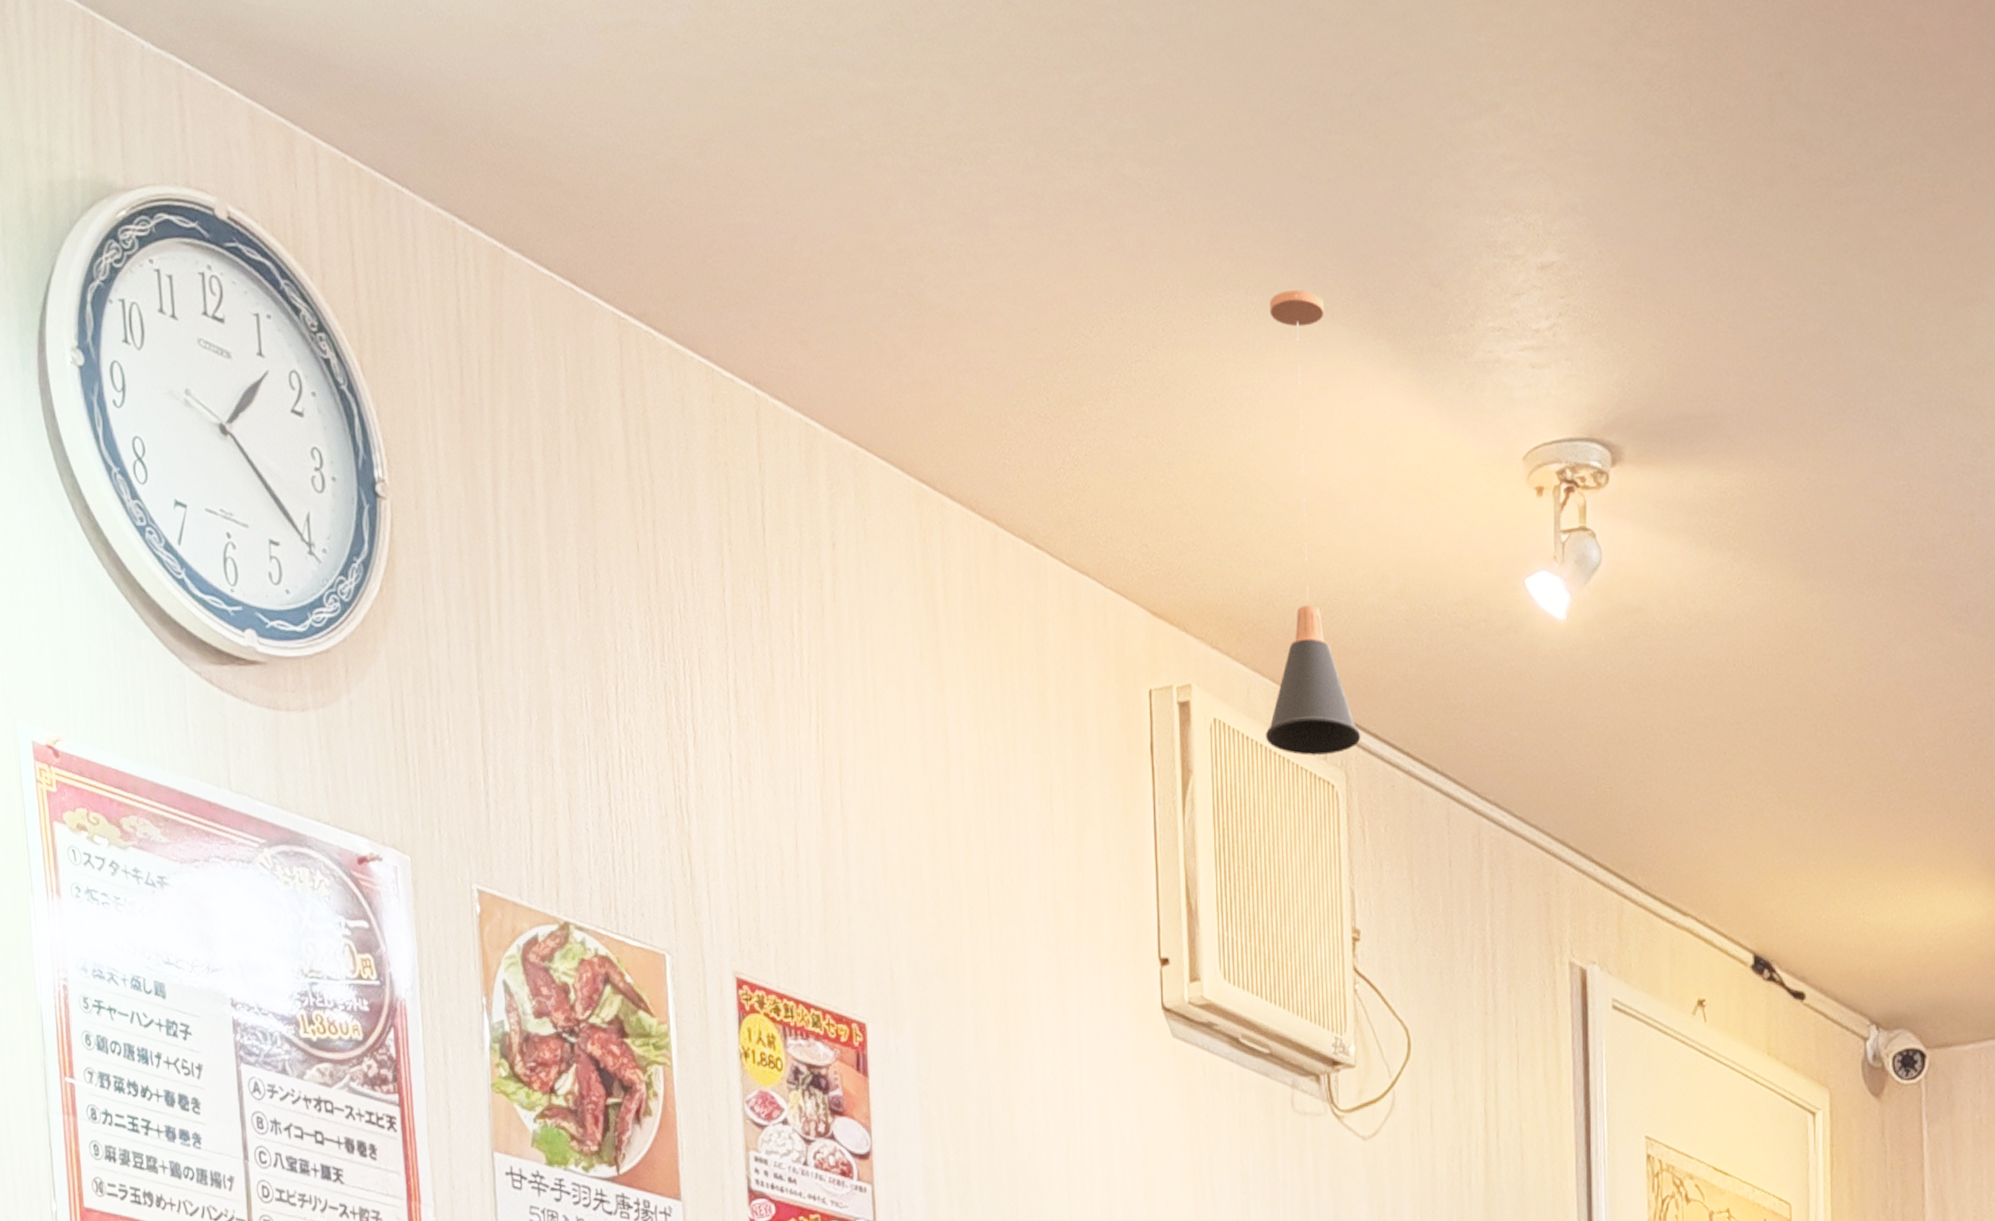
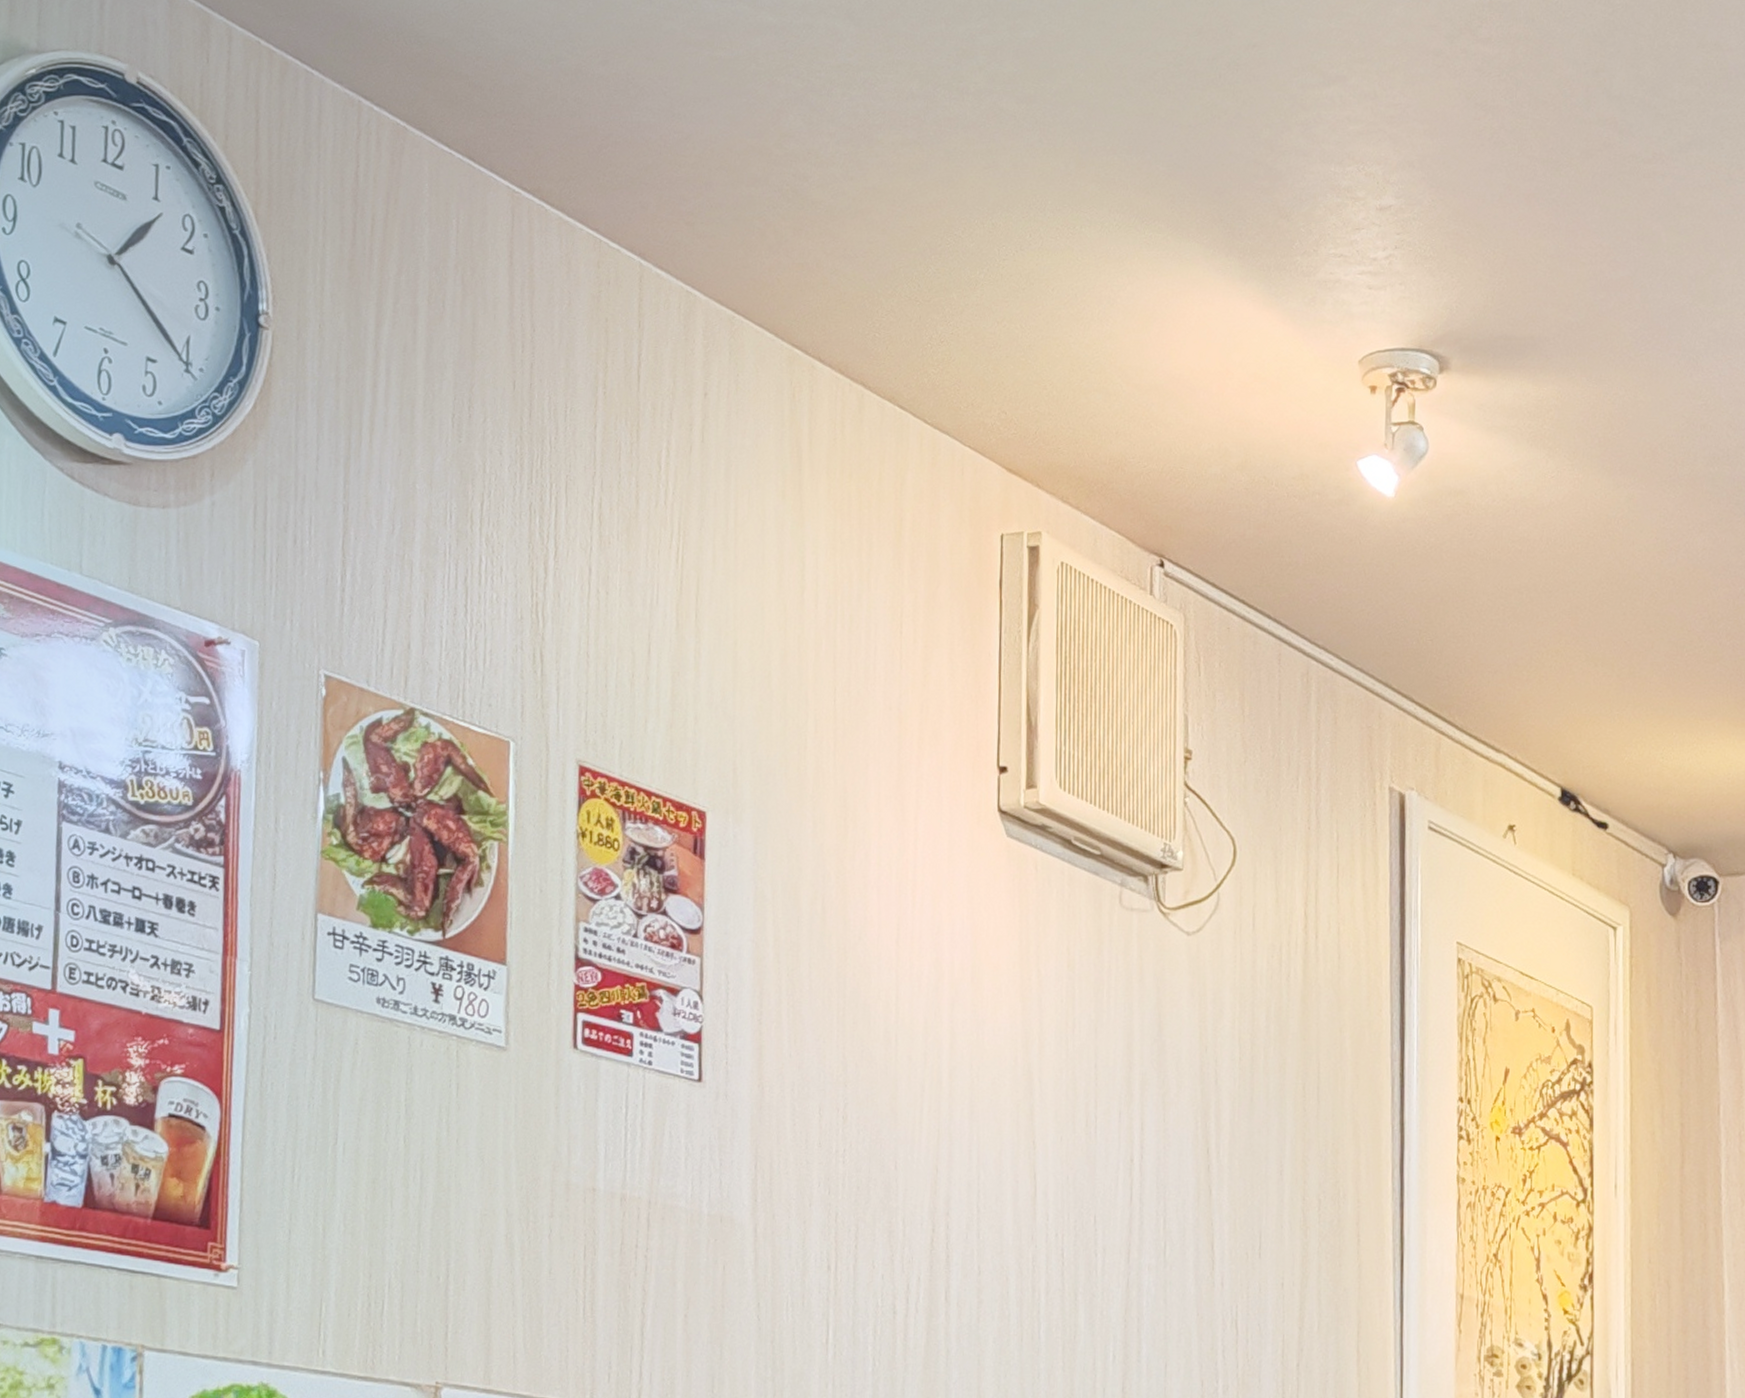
pendant lamp: present [1265,290,1361,756] -> none [1109,212,1200,598]

